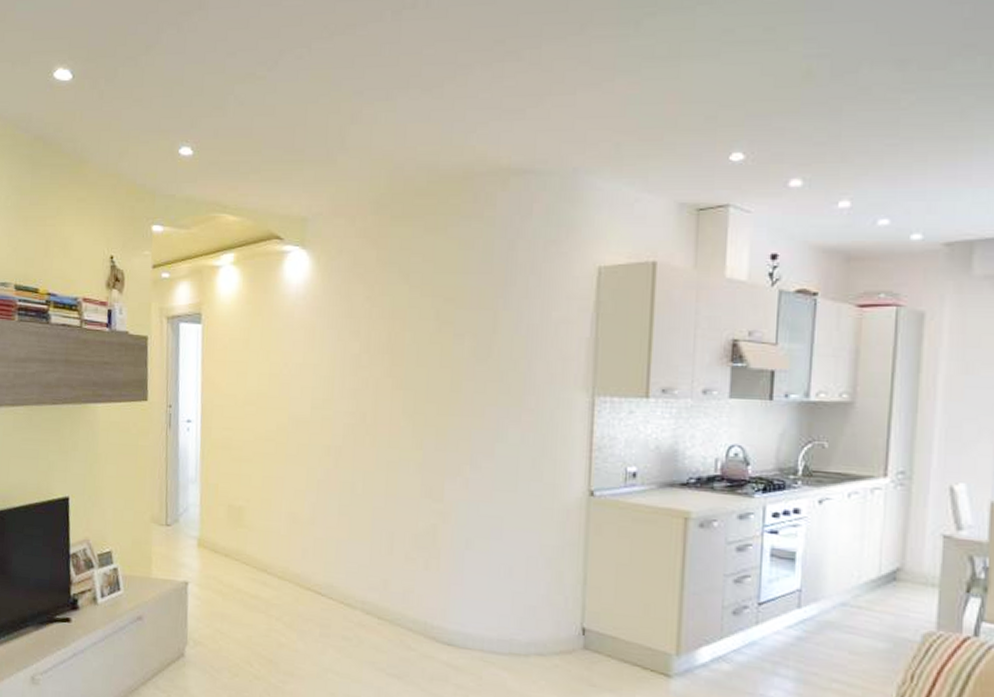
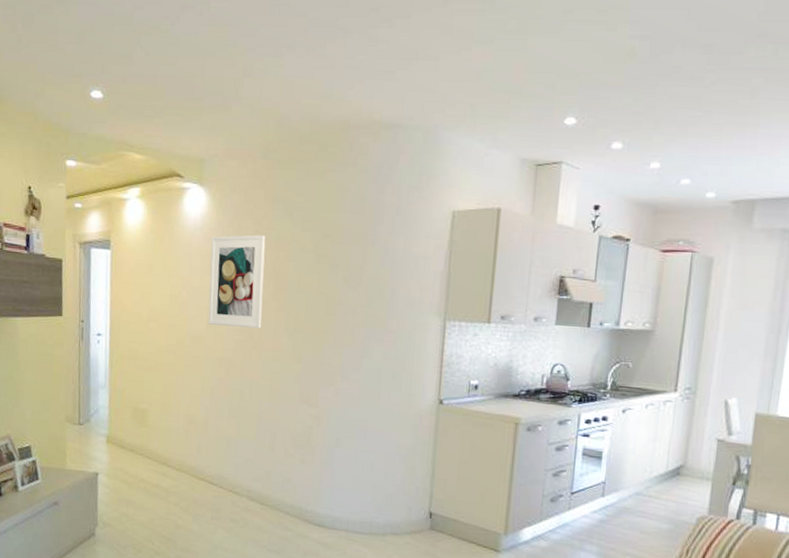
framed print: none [313,302,379,411] -> present [208,235,266,329]

